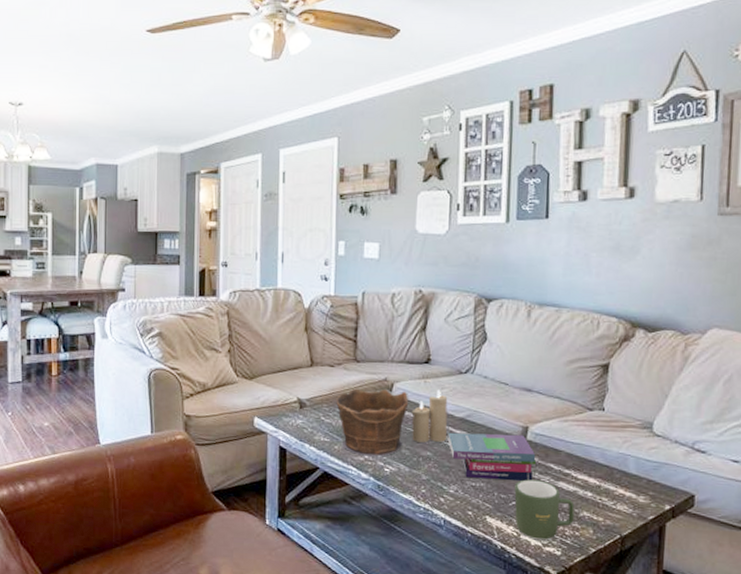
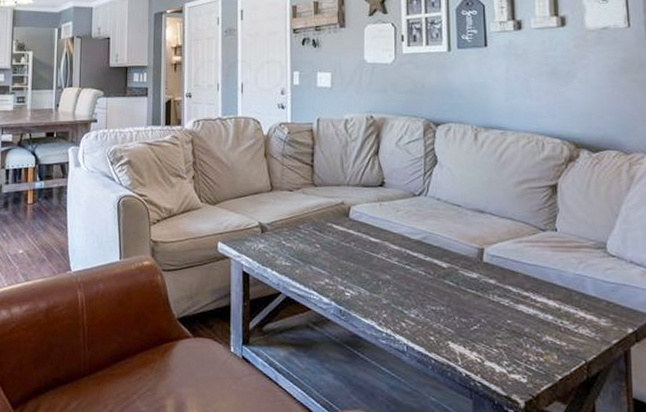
clay pot: present [336,388,409,457] -> none [296,212,366,281]
candle: present [411,390,448,443] -> none [369,212,404,266]
books: present [447,432,536,481] -> none [405,255,494,304]
mug: present [514,479,575,541] -> none [475,302,537,367]

